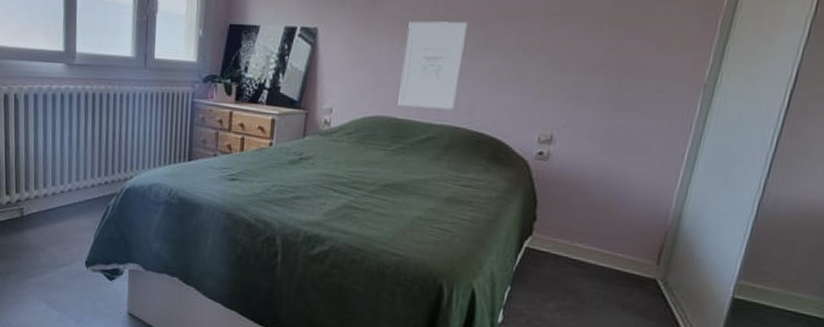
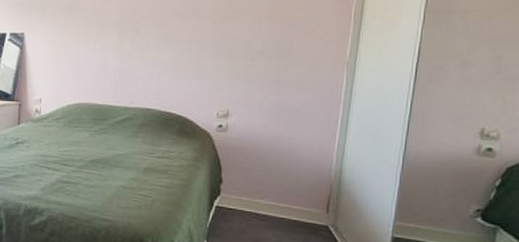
wall art: present [398,21,467,110] -> none [97,23,149,95]

